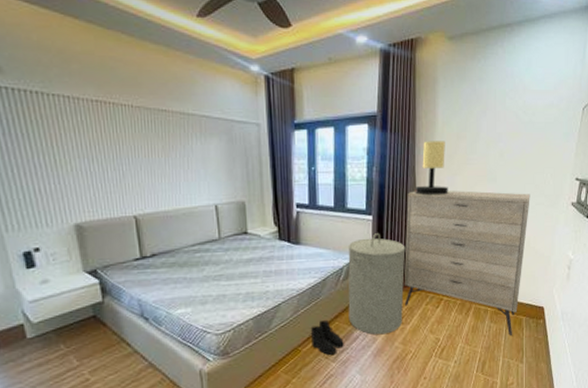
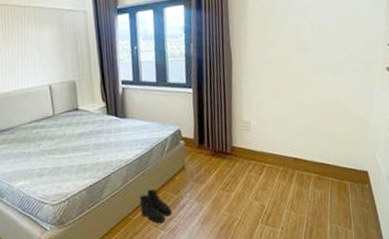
laundry hamper: present [348,232,406,335] -> none [171,104,227,203]
dresser: present [404,191,530,335] -> none [224,60,345,201]
table lamp: present [415,141,448,196] -> none [231,16,264,68]

